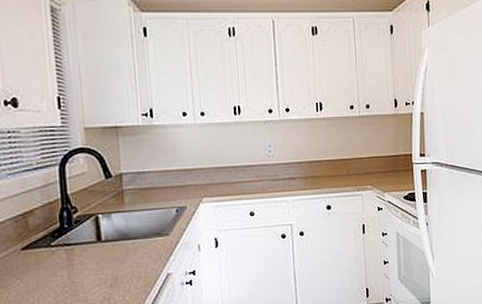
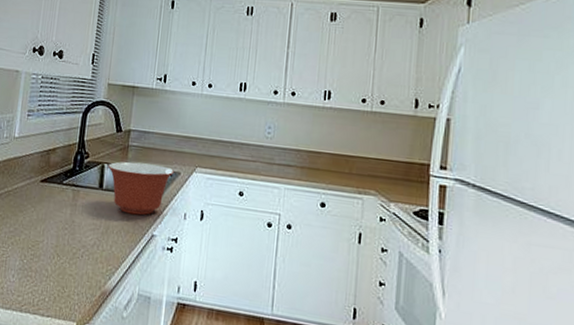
mixing bowl: none [103,203,179,260] -> present [108,161,174,216]

